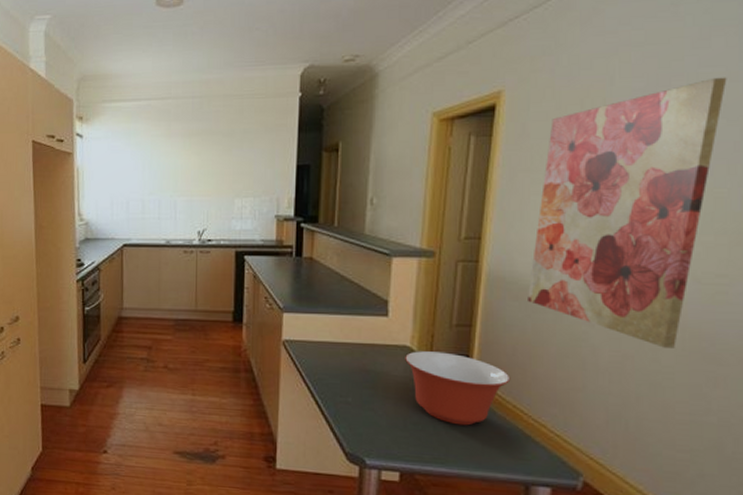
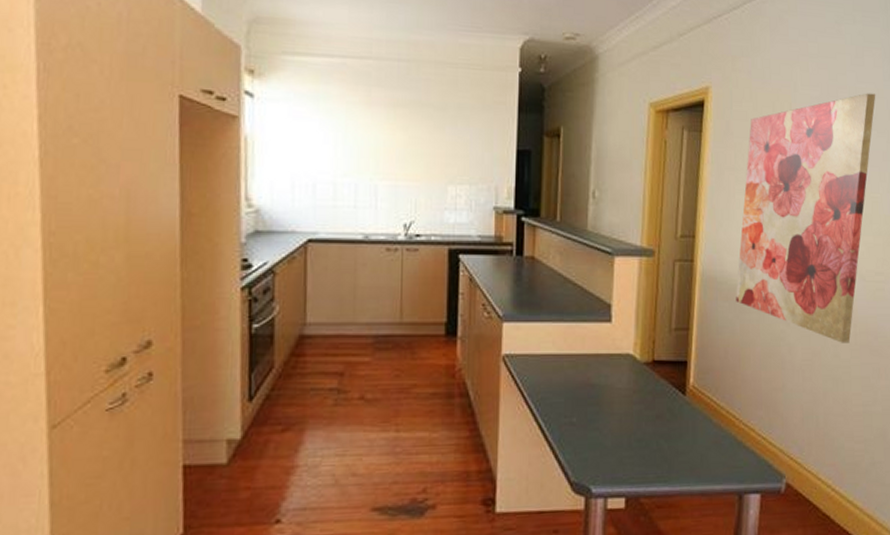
mixing bowl: present [405,351,511,426] -> none [628,359,724,438]

